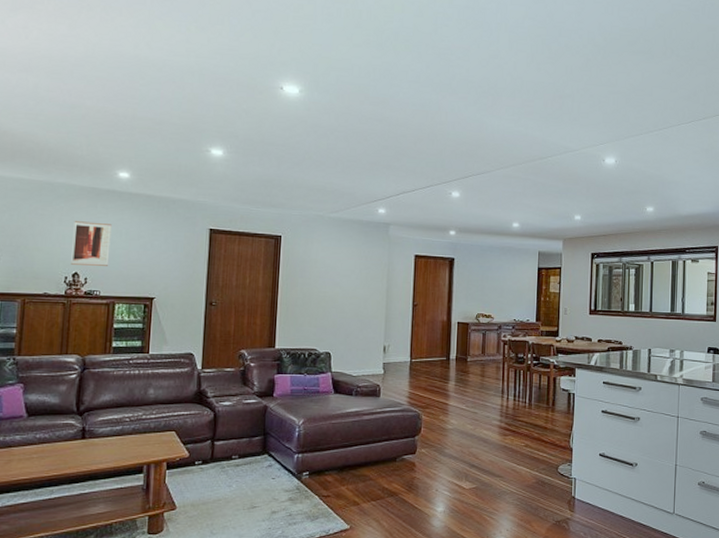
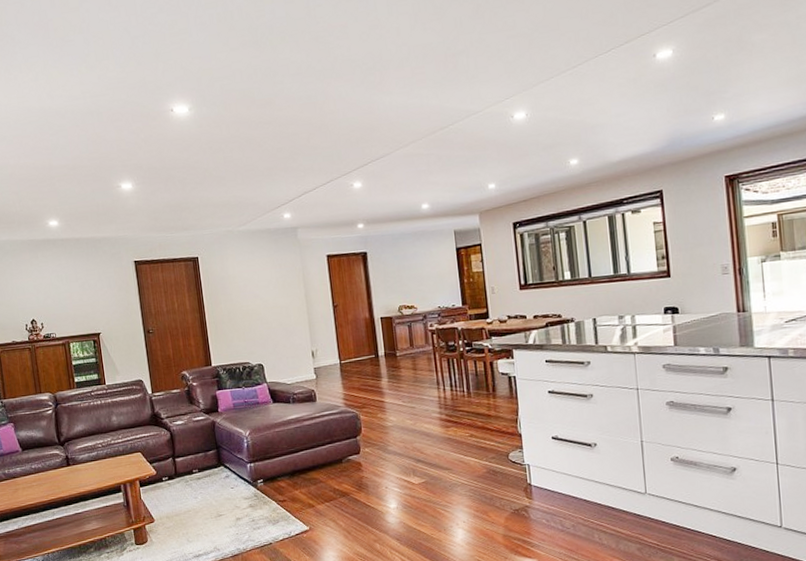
wall art: present [71,221,112,266] -> none [22,271,58,313]

